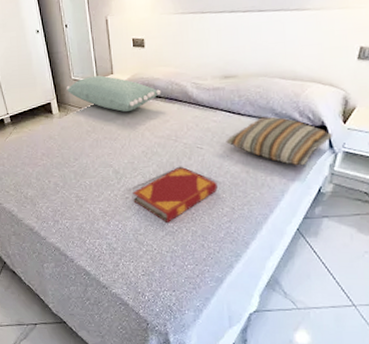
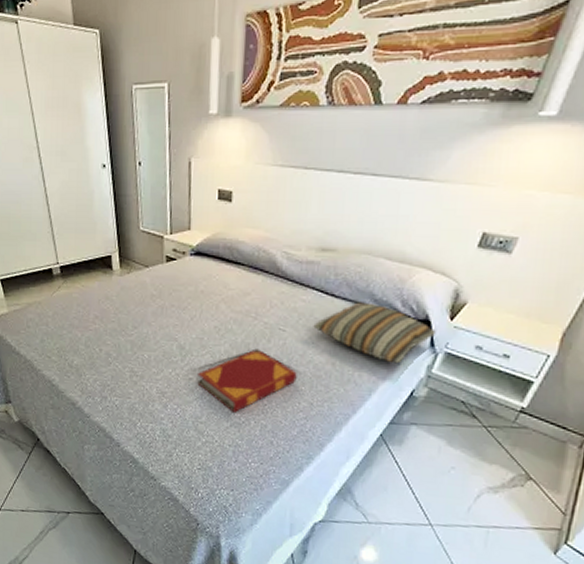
pillow: present [66,75,162,112] -> none [132,229,246,278]

